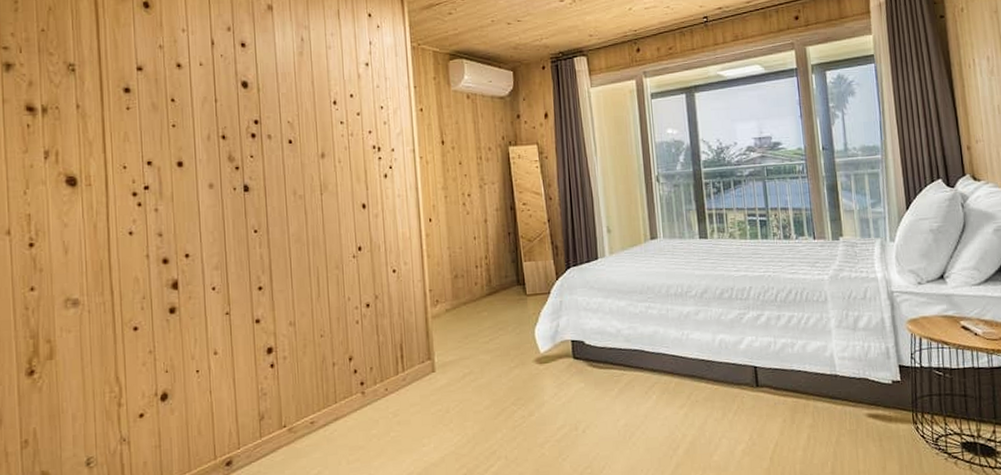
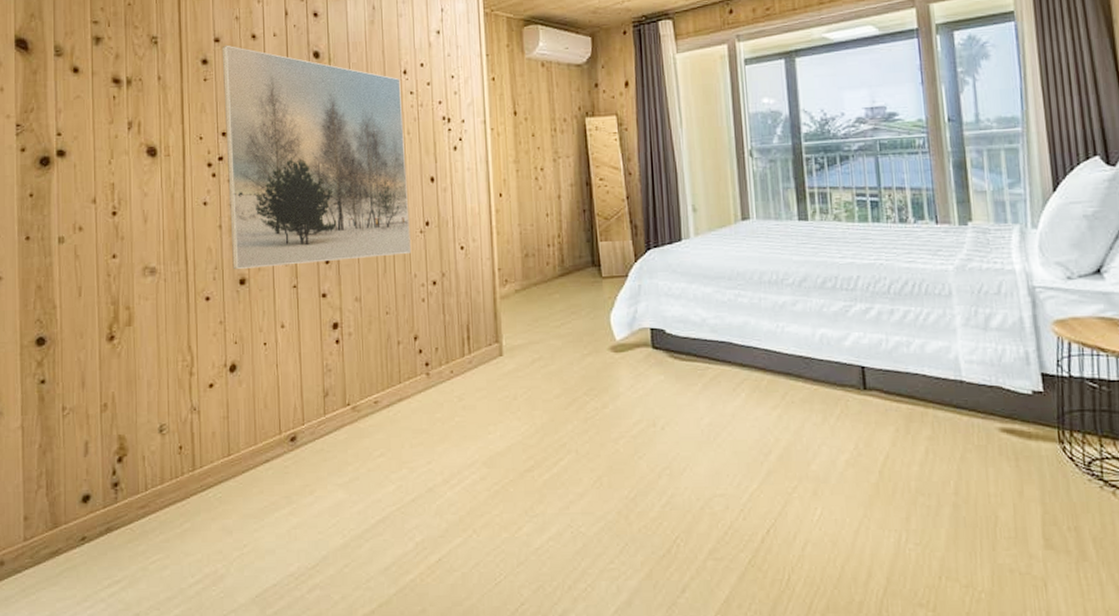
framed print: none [145,73,344,299] -> present [222,45,411,270]

